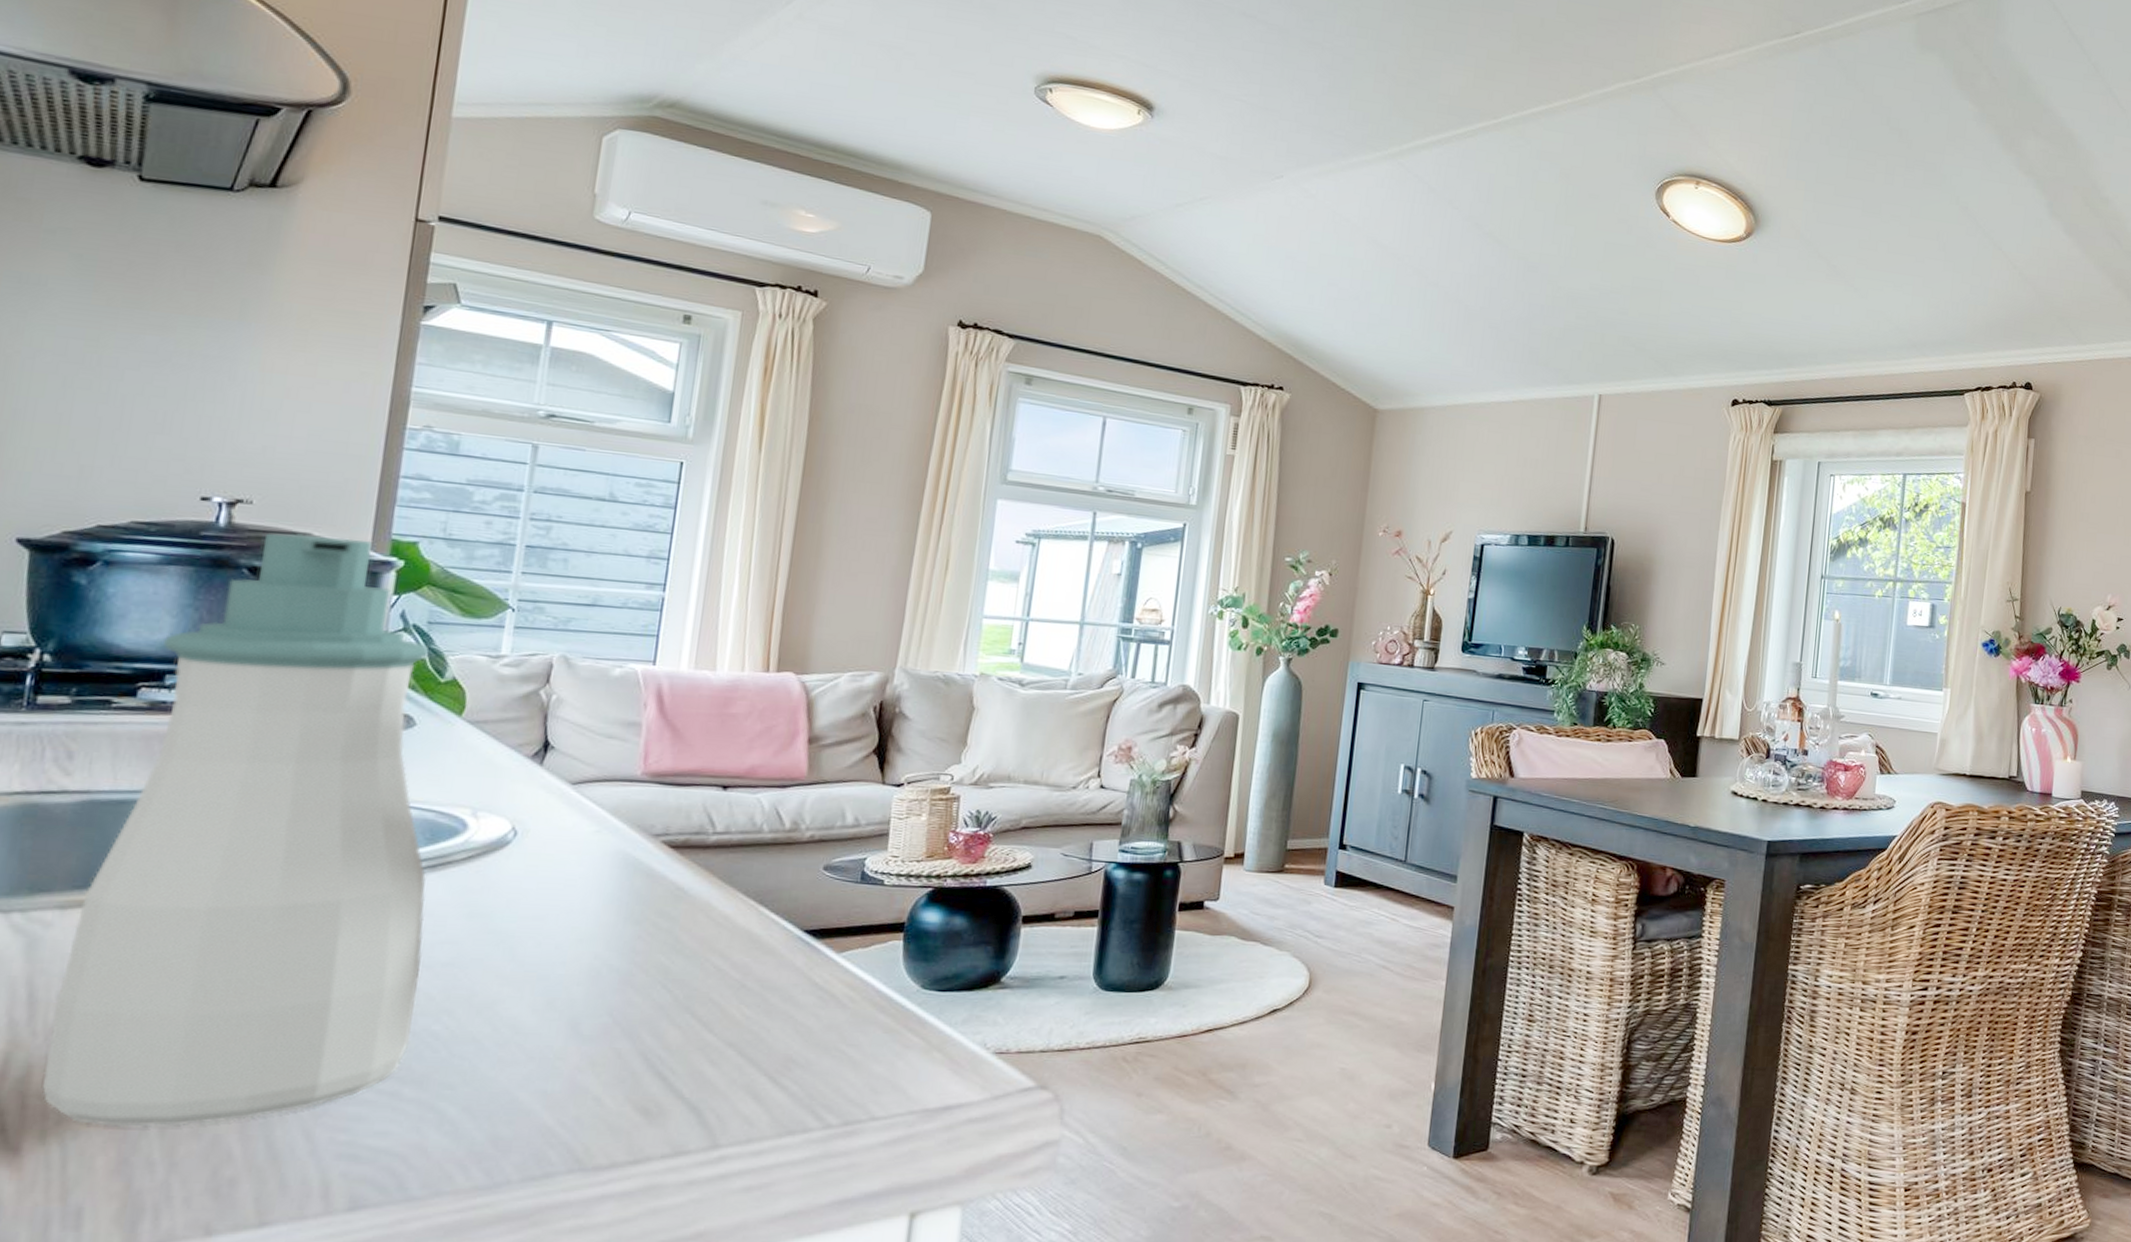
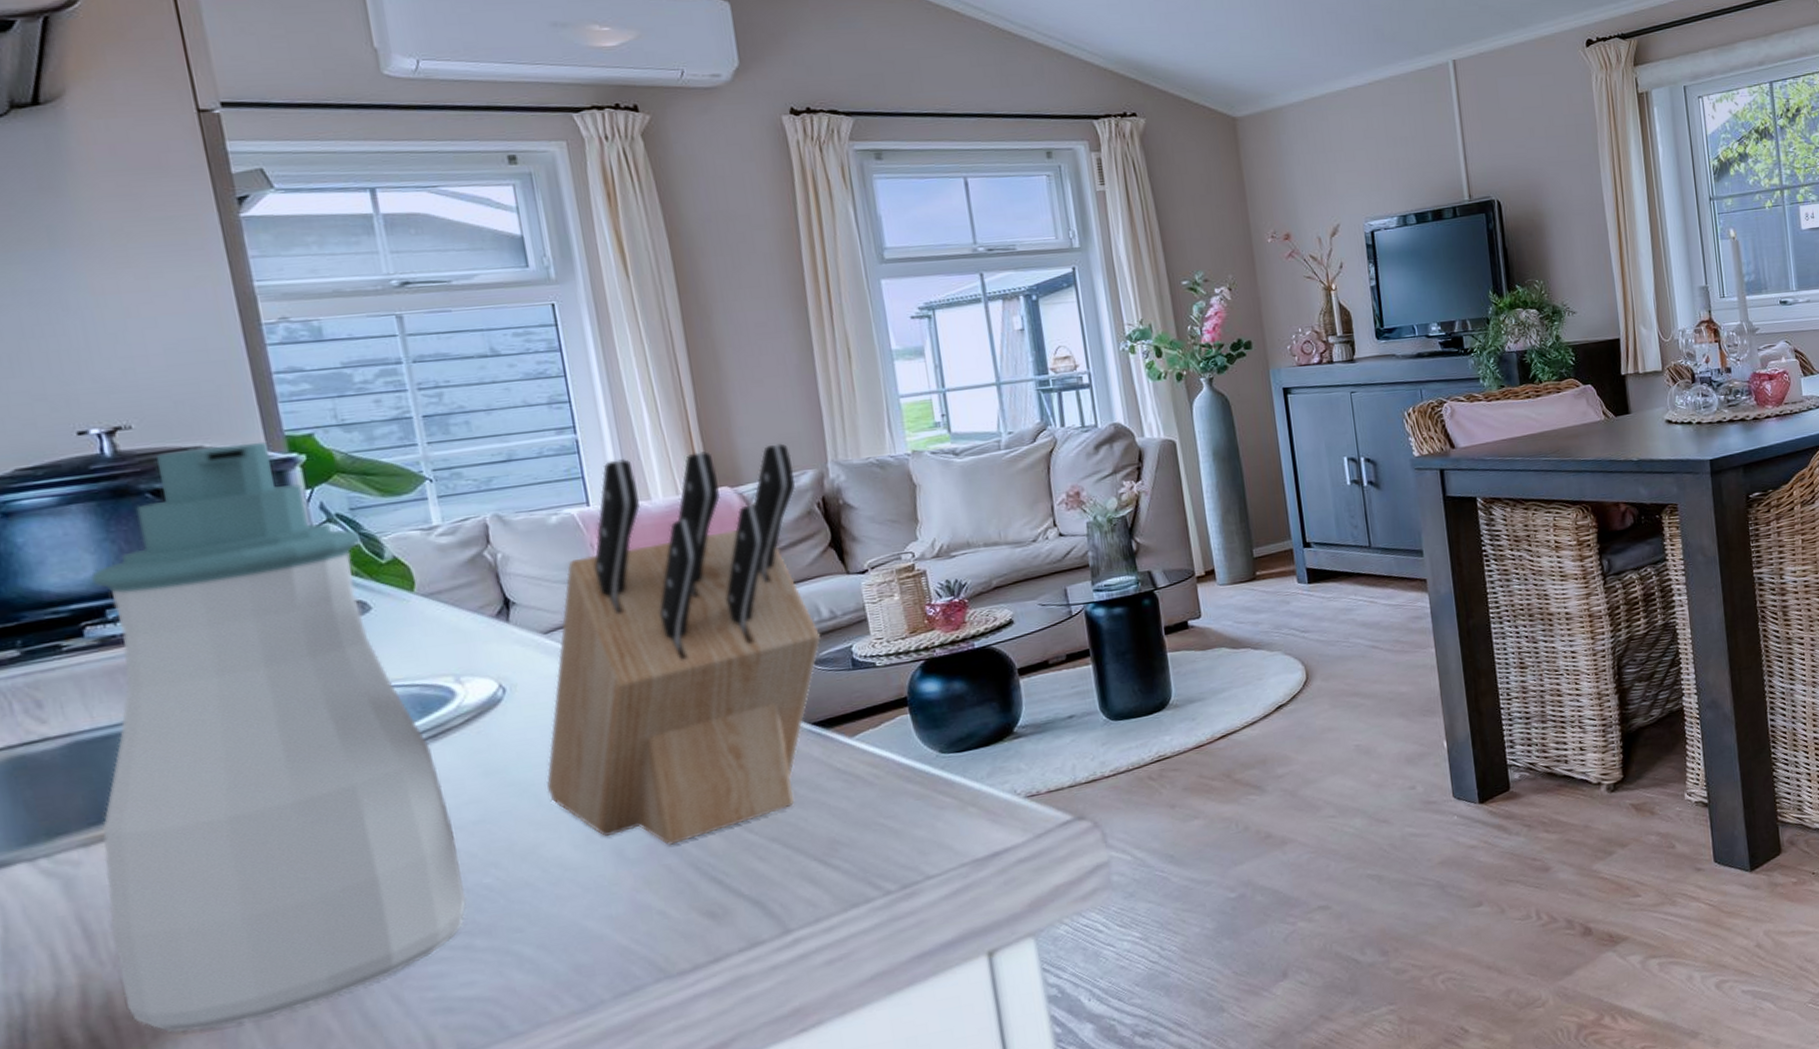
knife block: none [524,624,863,1029] -> present [547,443,821,845]

